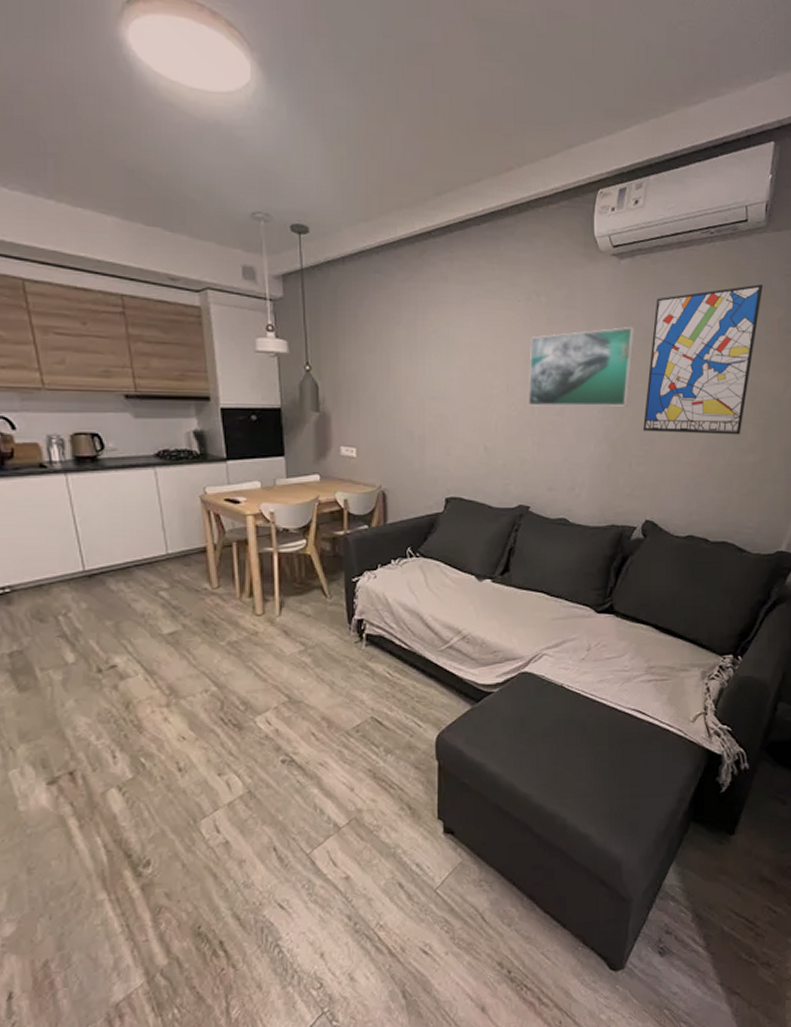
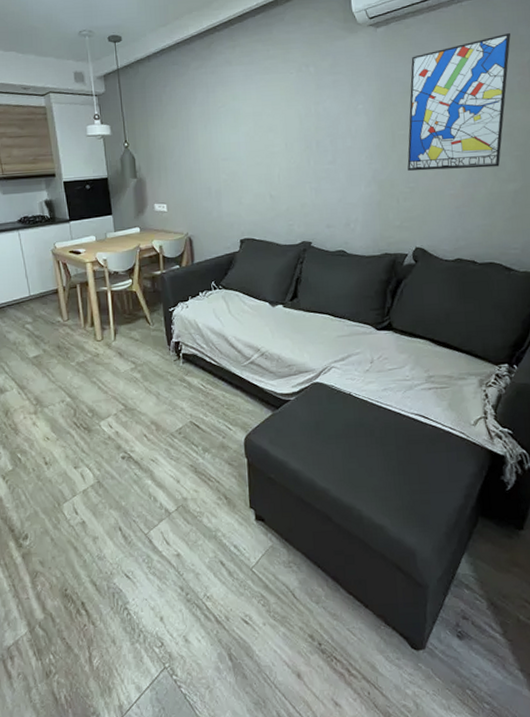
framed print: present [527,326,635,407] -> none [303,83,394,159]

